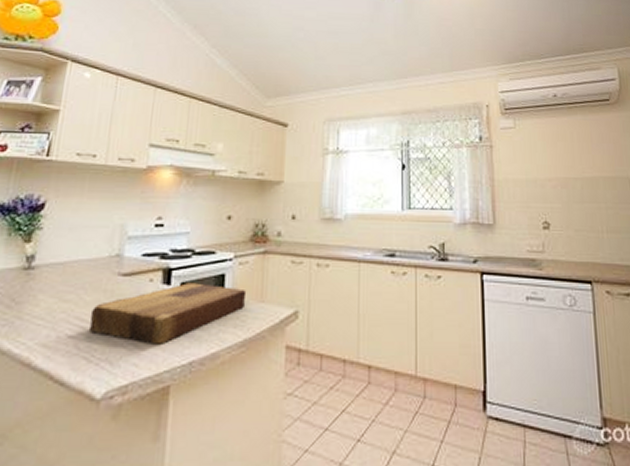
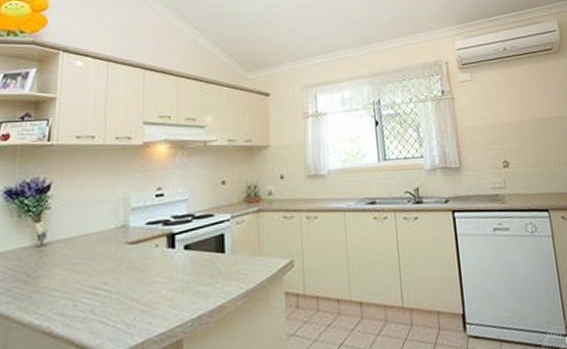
cutting board: present [88,283,247,345] -> none [102,244,245,304]

